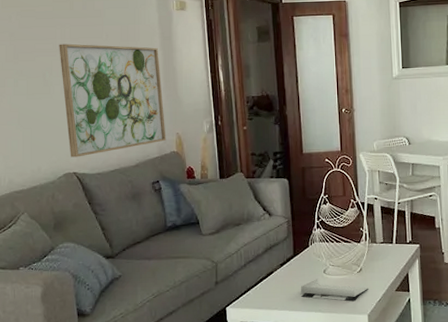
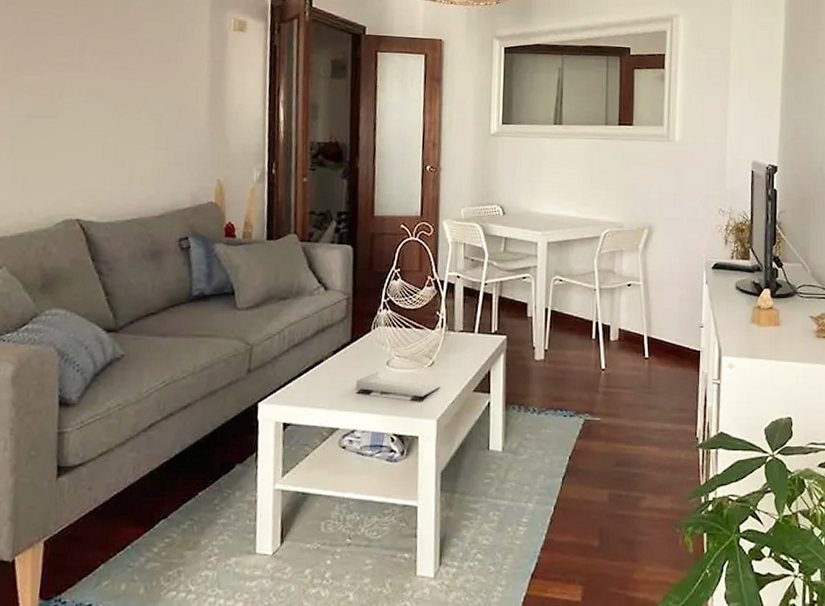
wall art: present [59,43,166,158] -> none [74,57,206,201]

